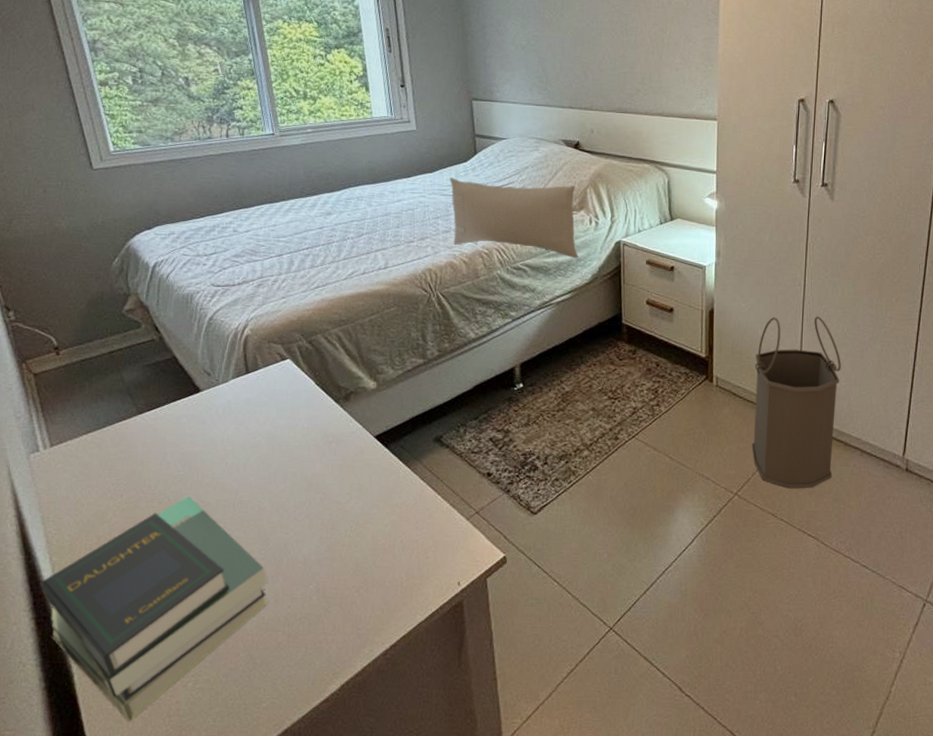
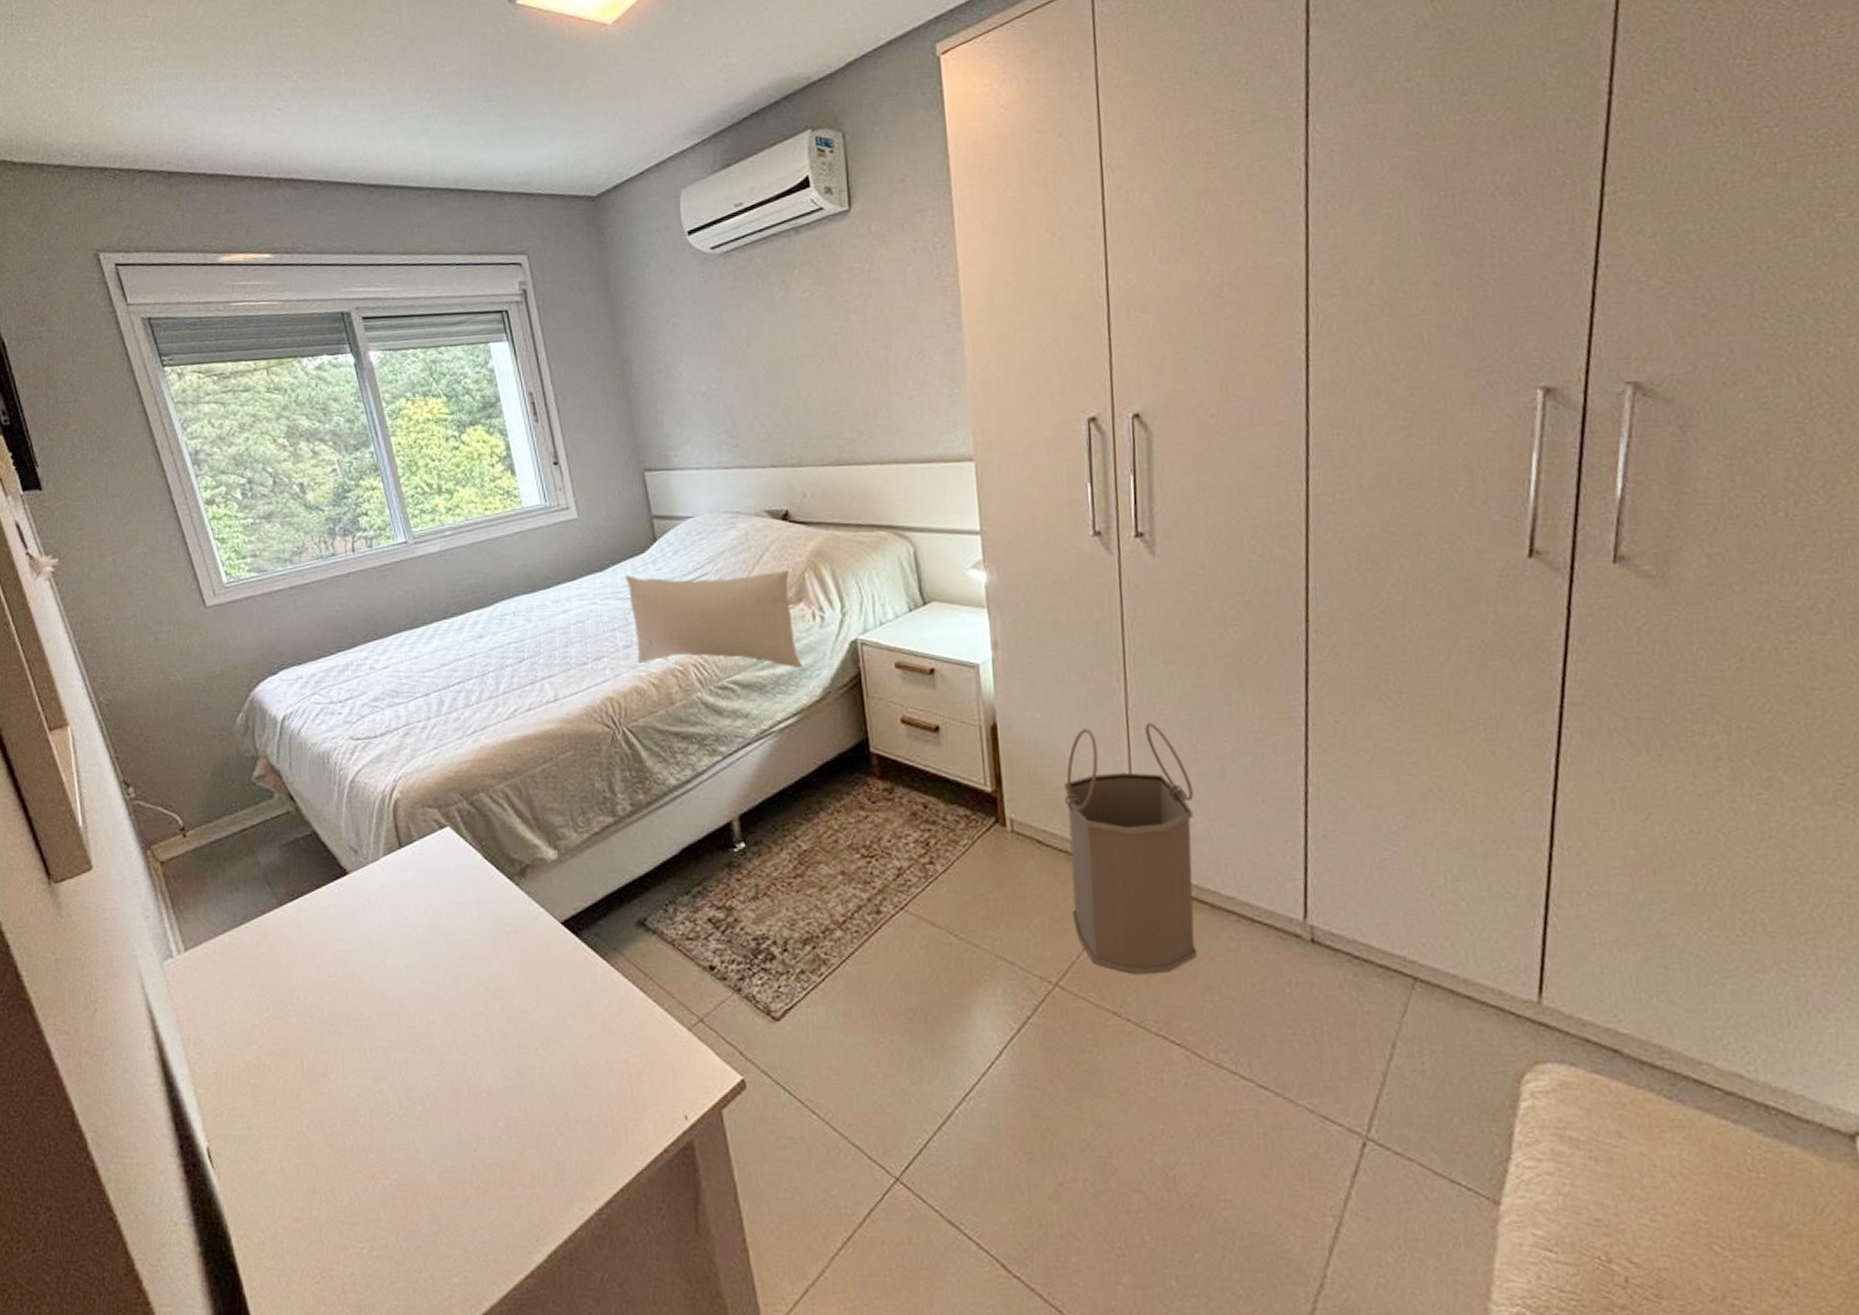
books: present [39,496,269,721] -> none [185,1007,451,1297]

